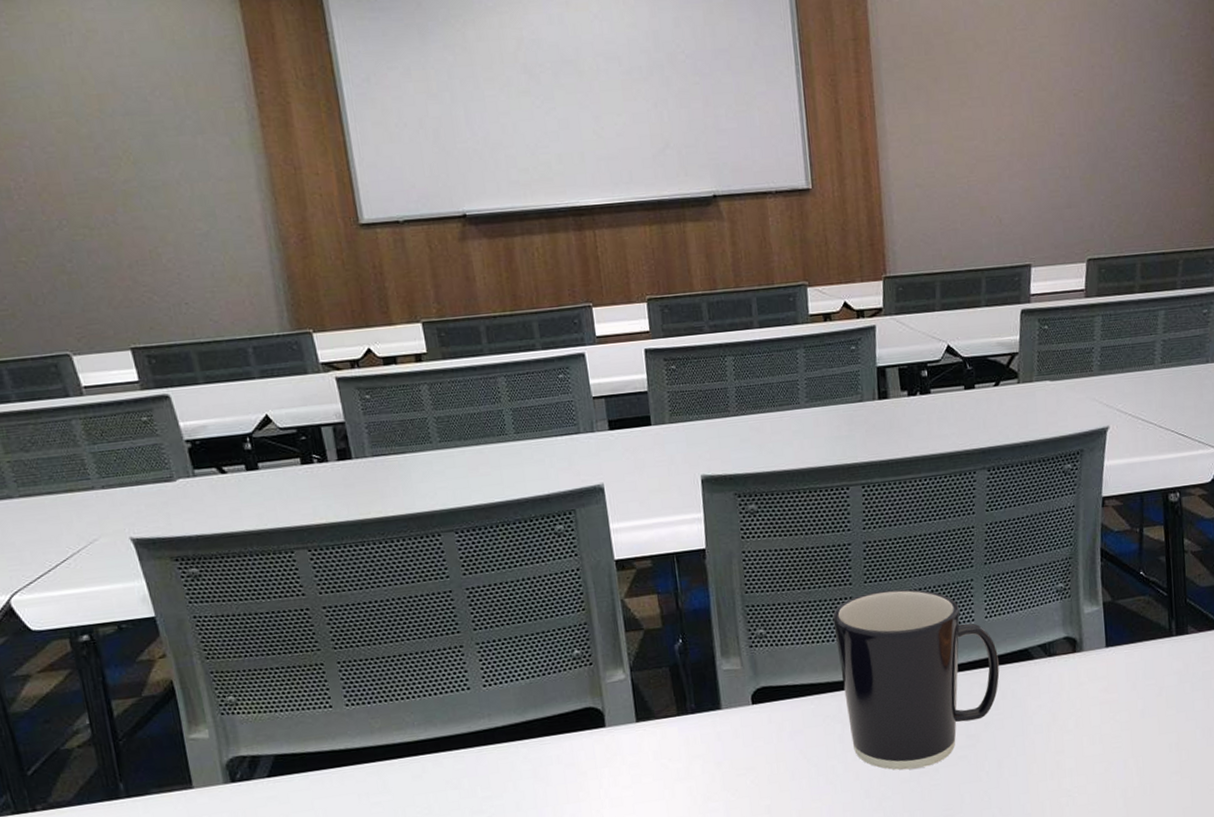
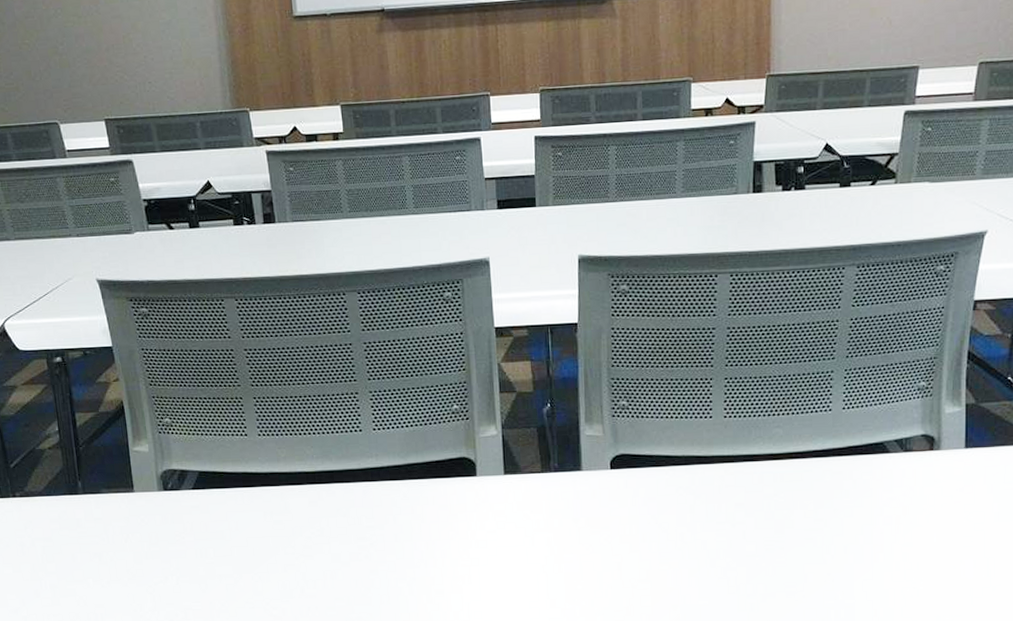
mug: present [832,589,1000,770] -> none [692,374,853,545]

